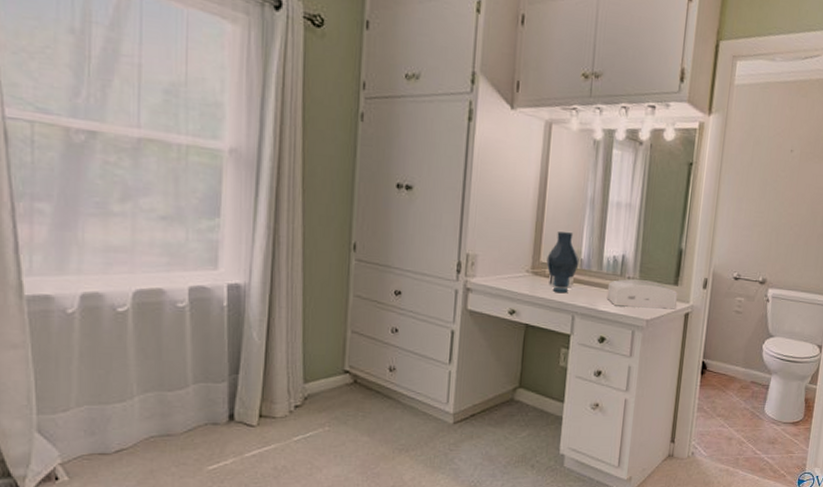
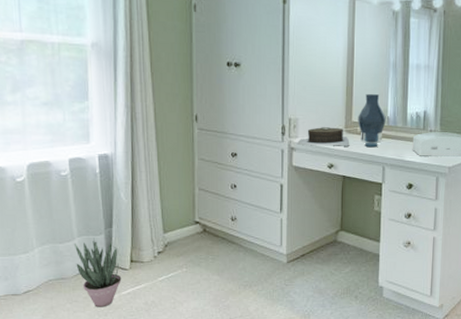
potted plant: none [187,385,246,472] -> present [75,238,122,307]
jewelry box: none [474,266,535,290] -> present [297,127,349,146]

